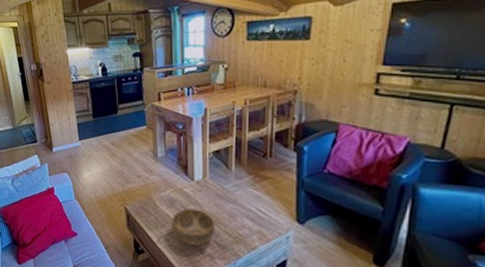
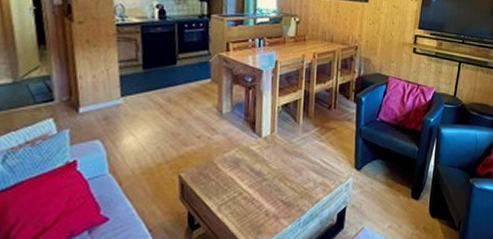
decorative bowl: present [170,208,216,246] -> none [233,167,282,209]

